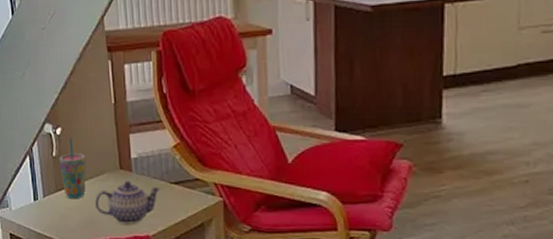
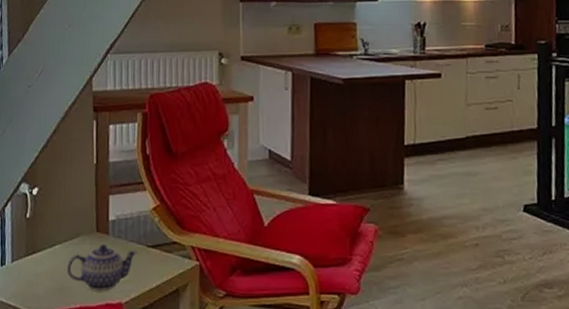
cup: present [59,137,86,198] -> none [32,197,61,263]

